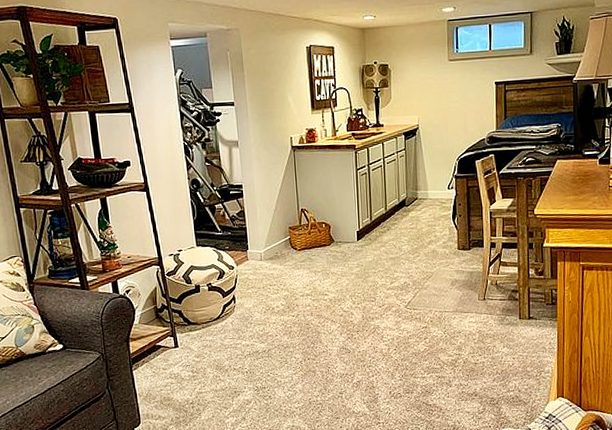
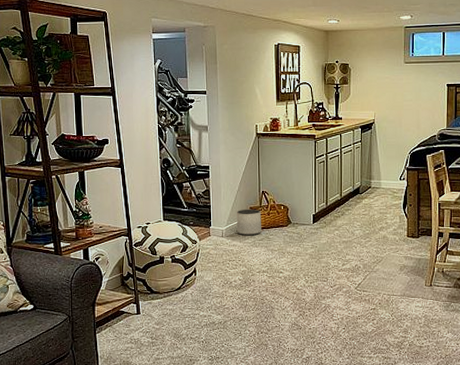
planter: none [274,228,303,258] -> present [236,209,261,236]

